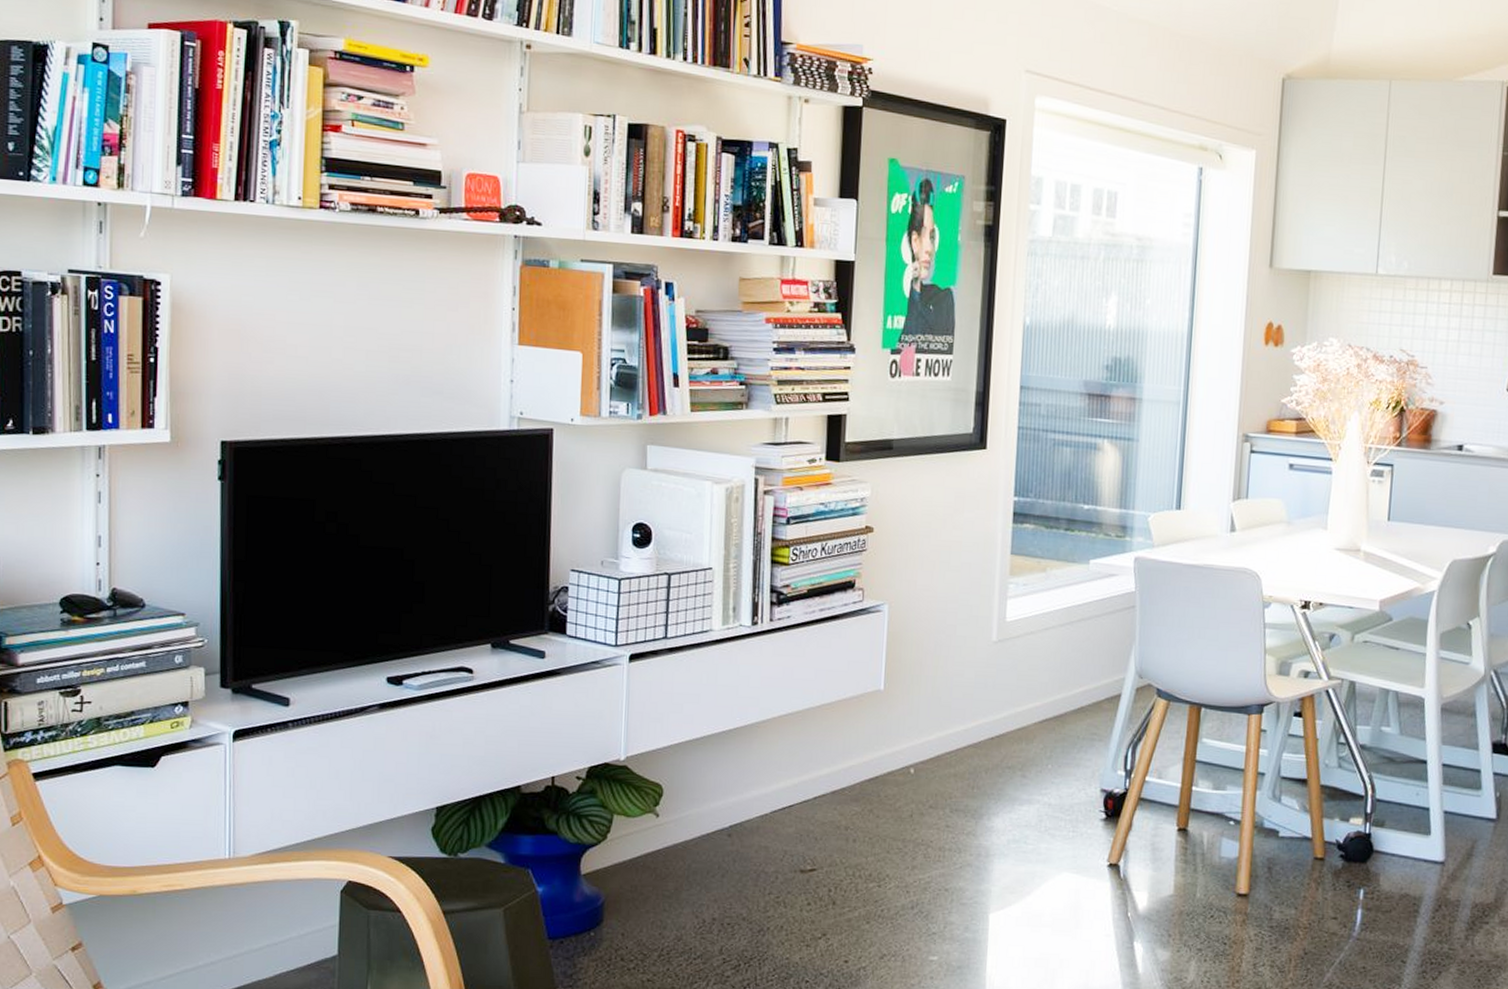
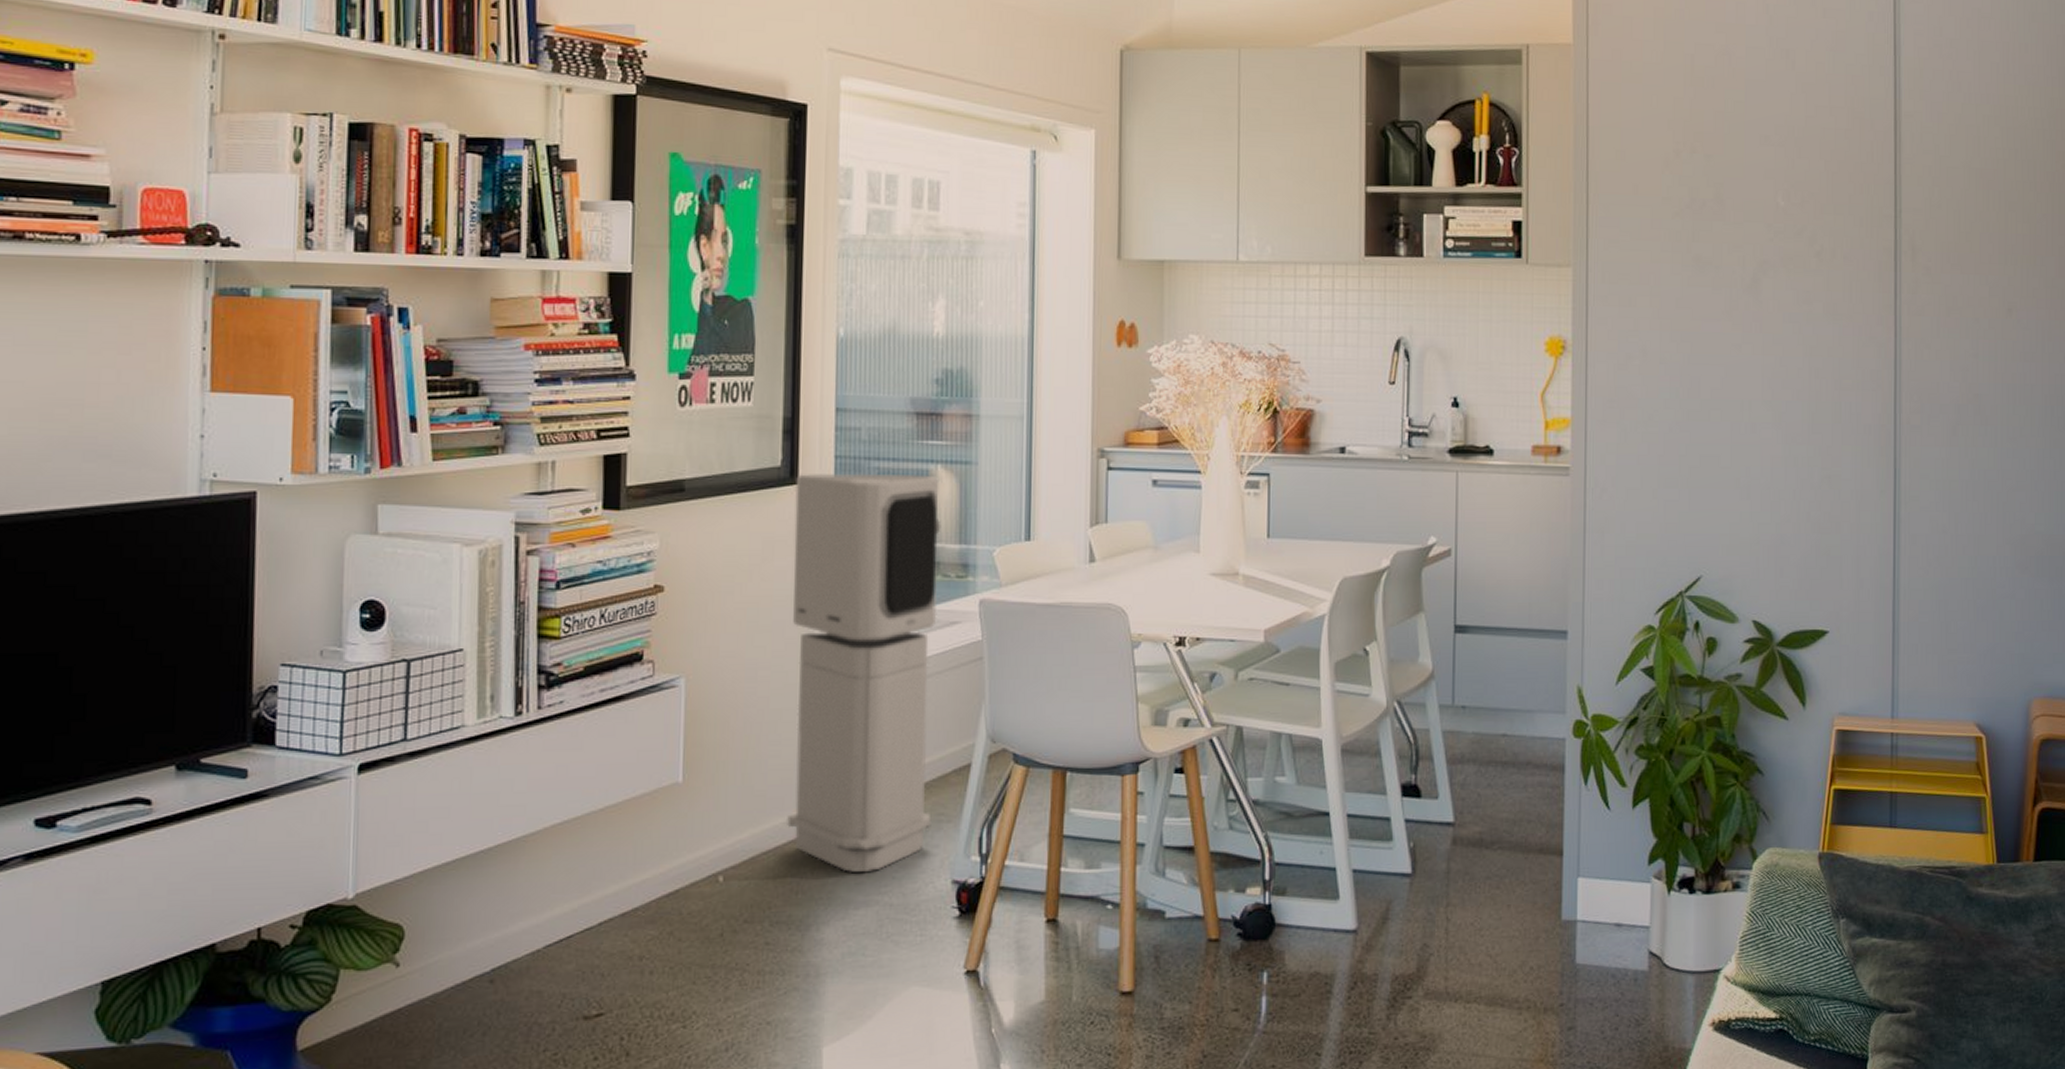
air purifier: none [967,440,1105,776] -> present [787,473,941,872]

